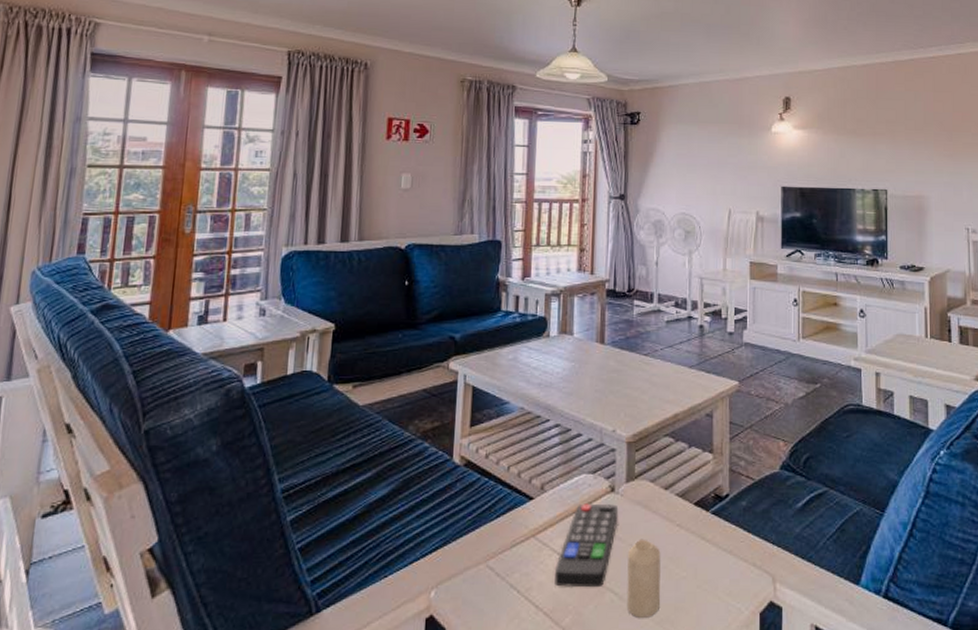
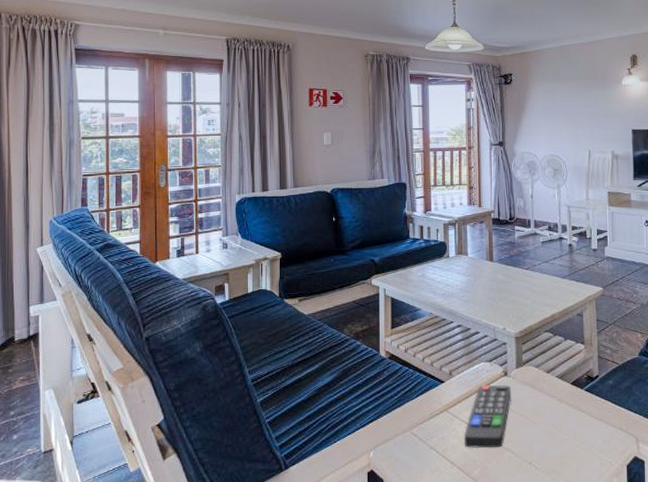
candle: present [626,539,661,618] -> none [521,411,547,470]

